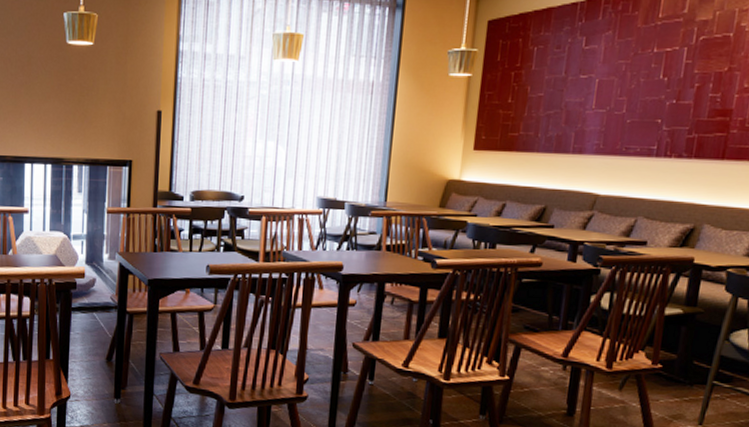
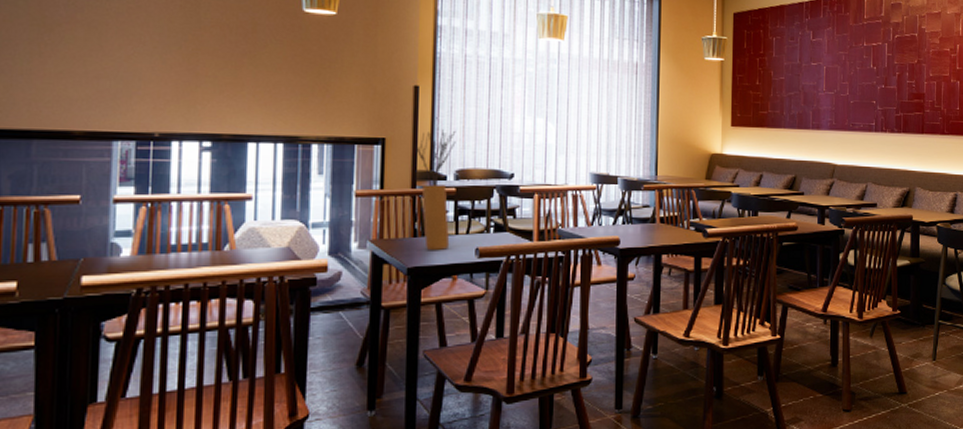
vase: none [157,152,193,266] -> present [416,129,456,251]

